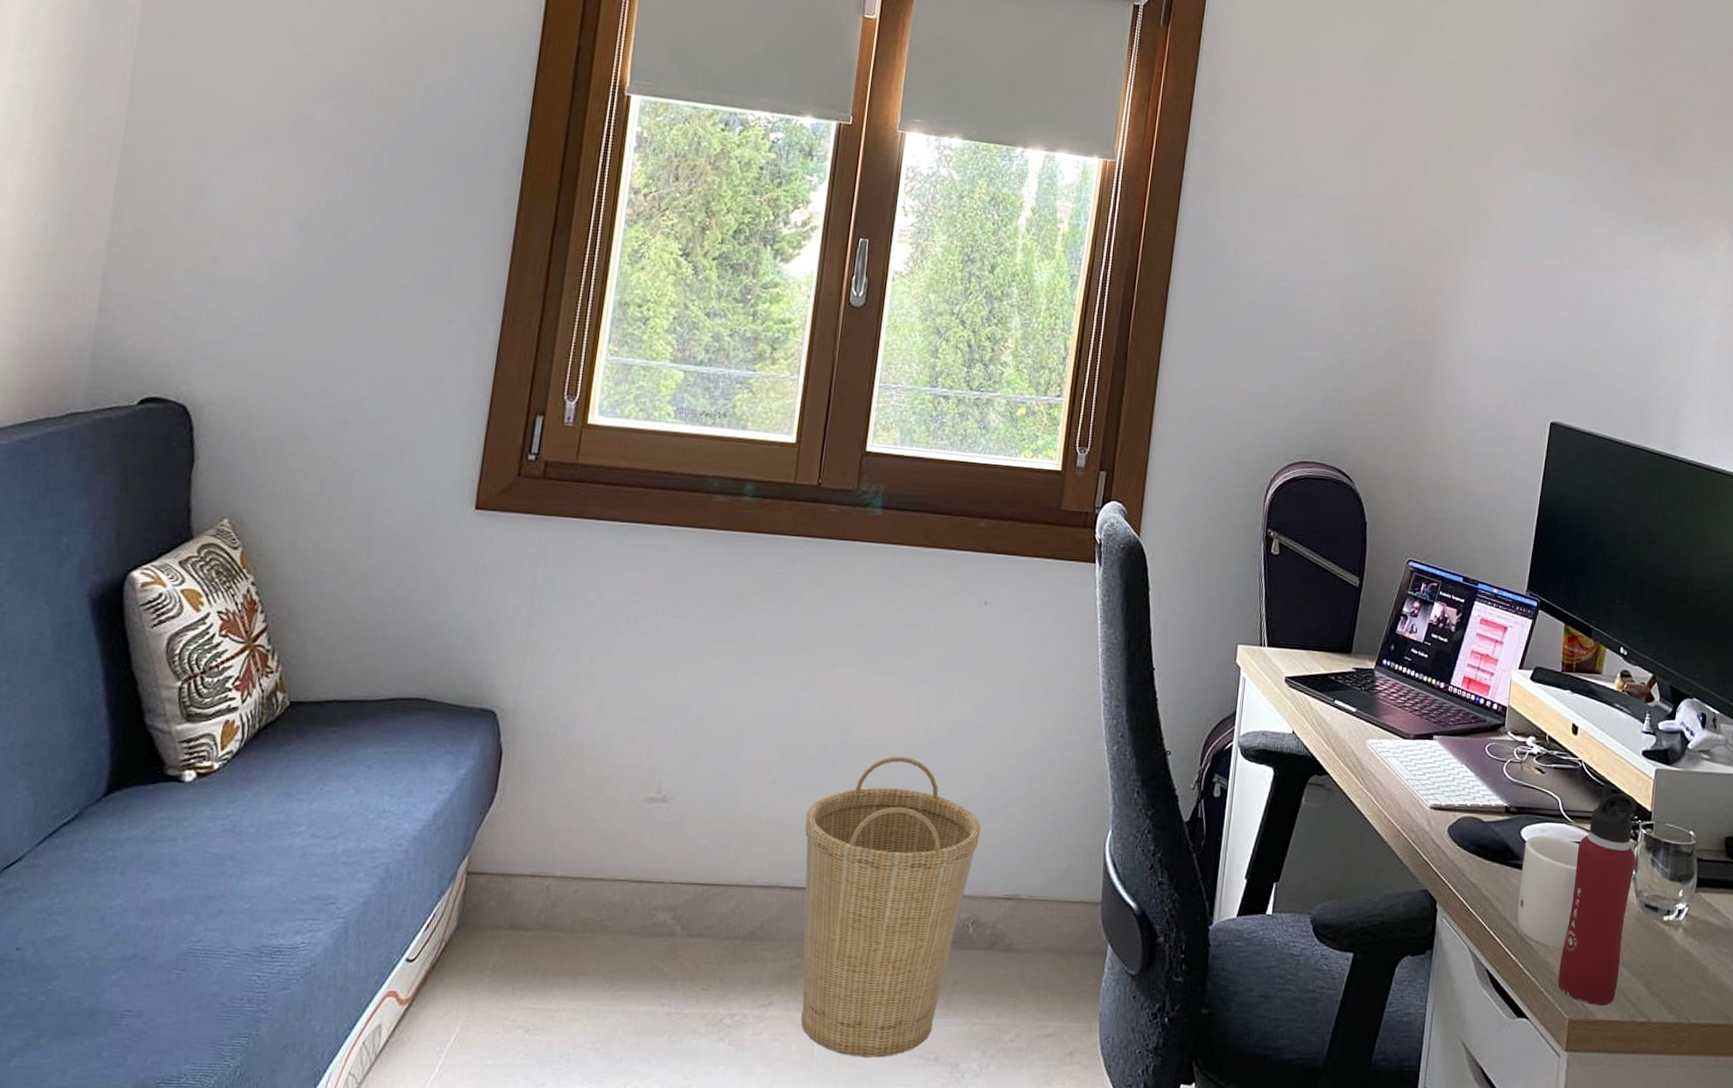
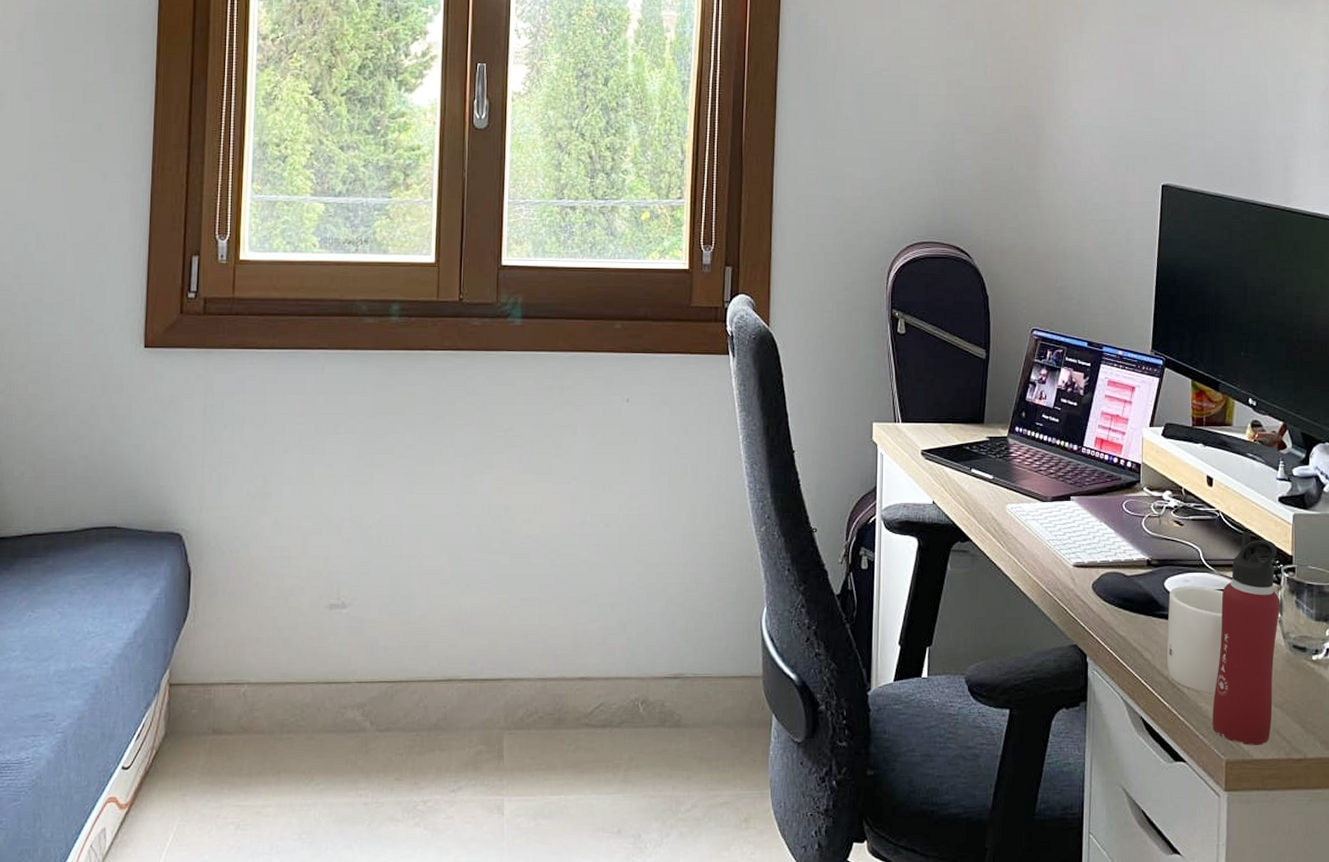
basket: present [801,756,981,1058] -> none [477,550,641,834]

